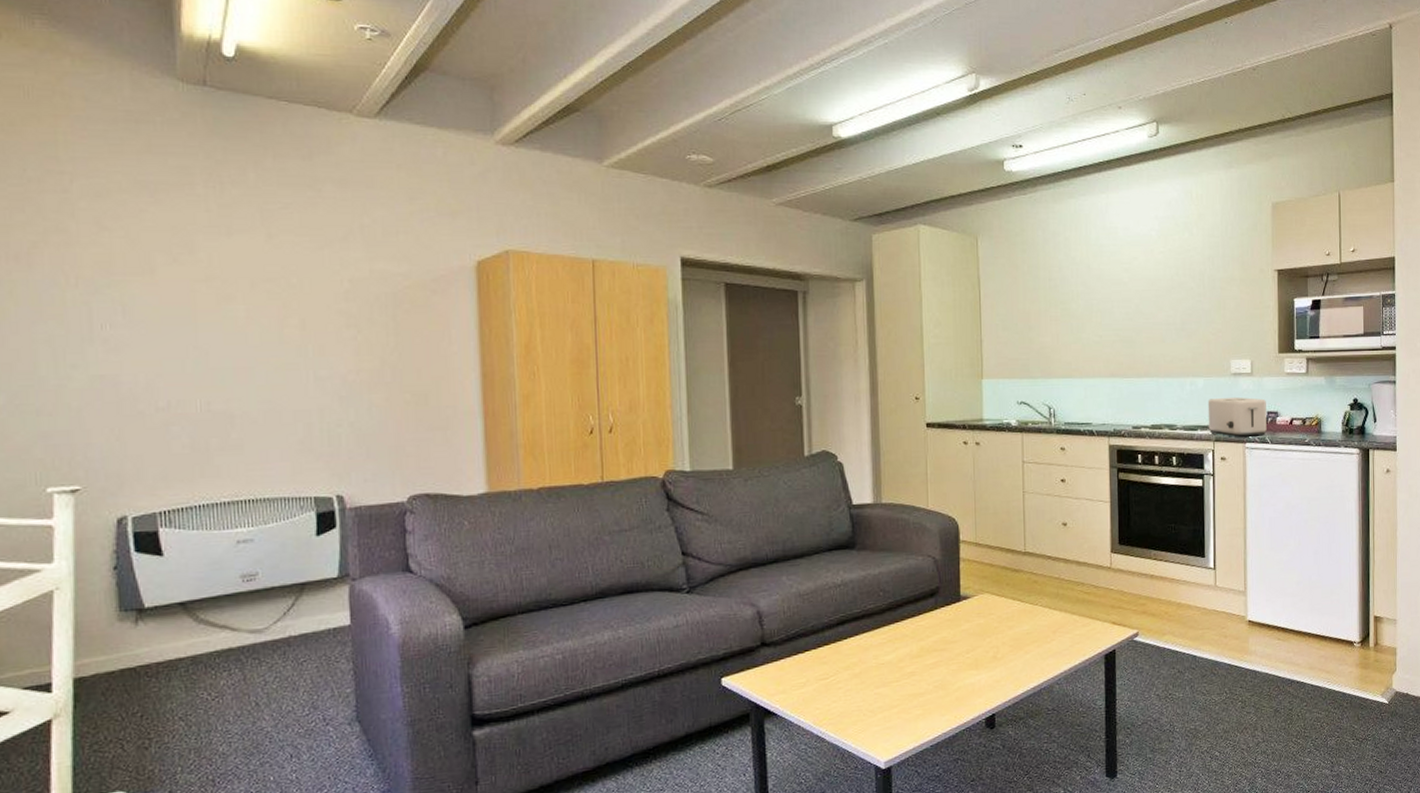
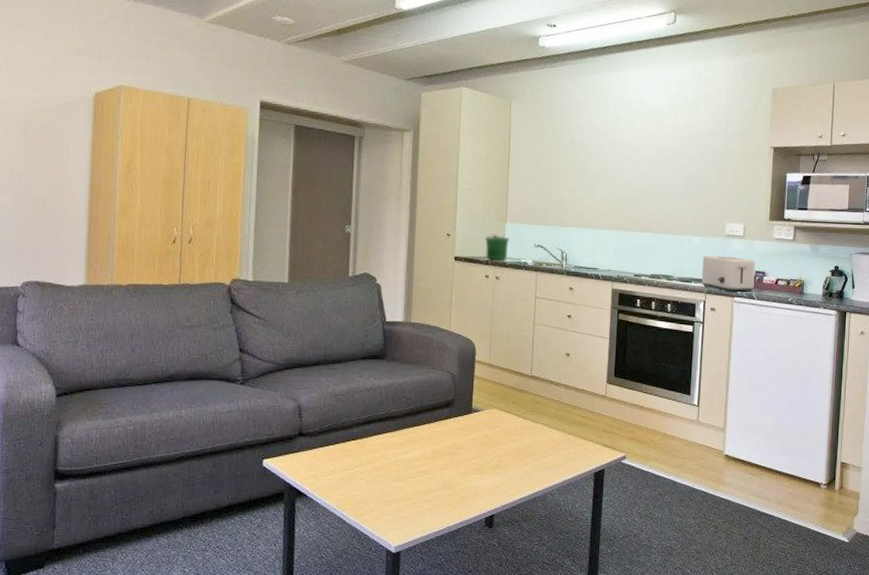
planter: none [959,392,989,424] -> present [484,233,510,261]

